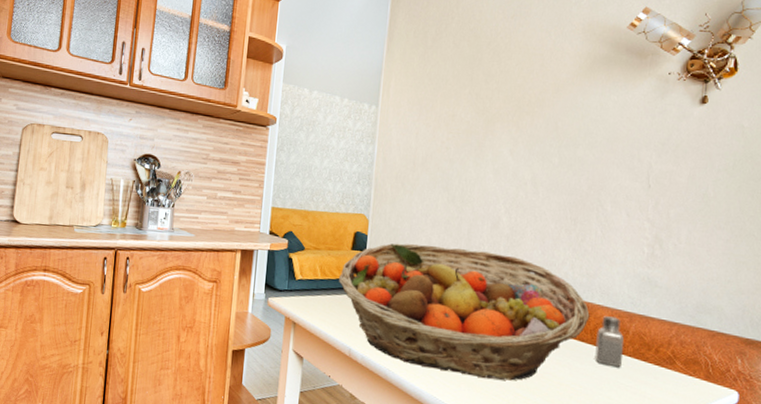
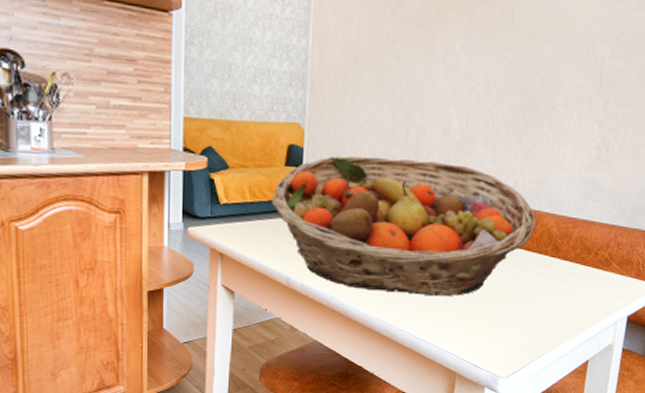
saltshaker: present [595,316,624,368] -> none [539,223,567,274]

